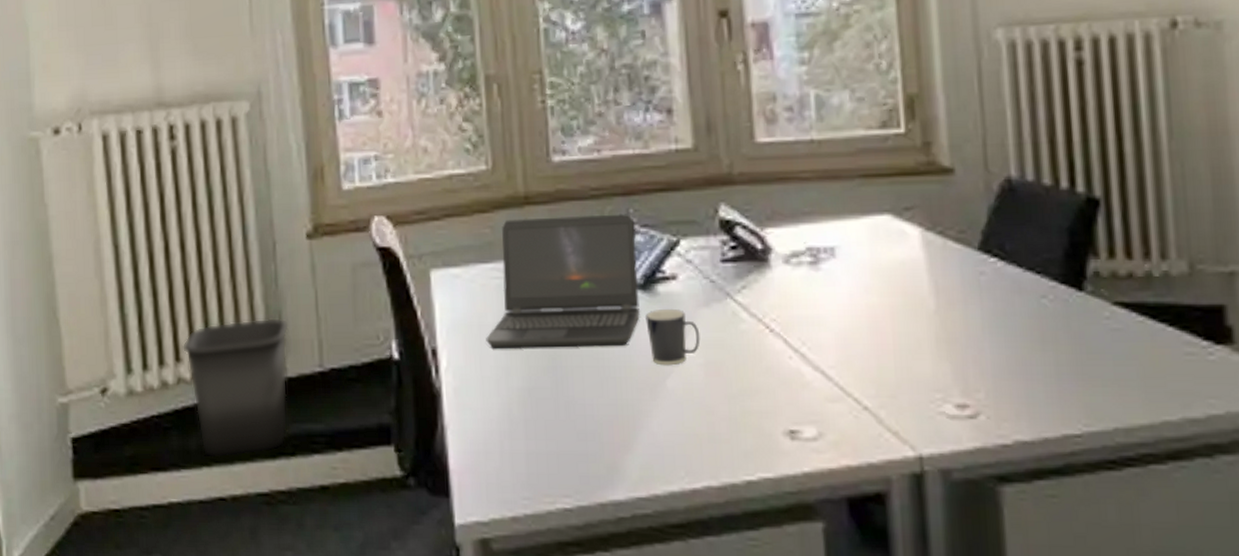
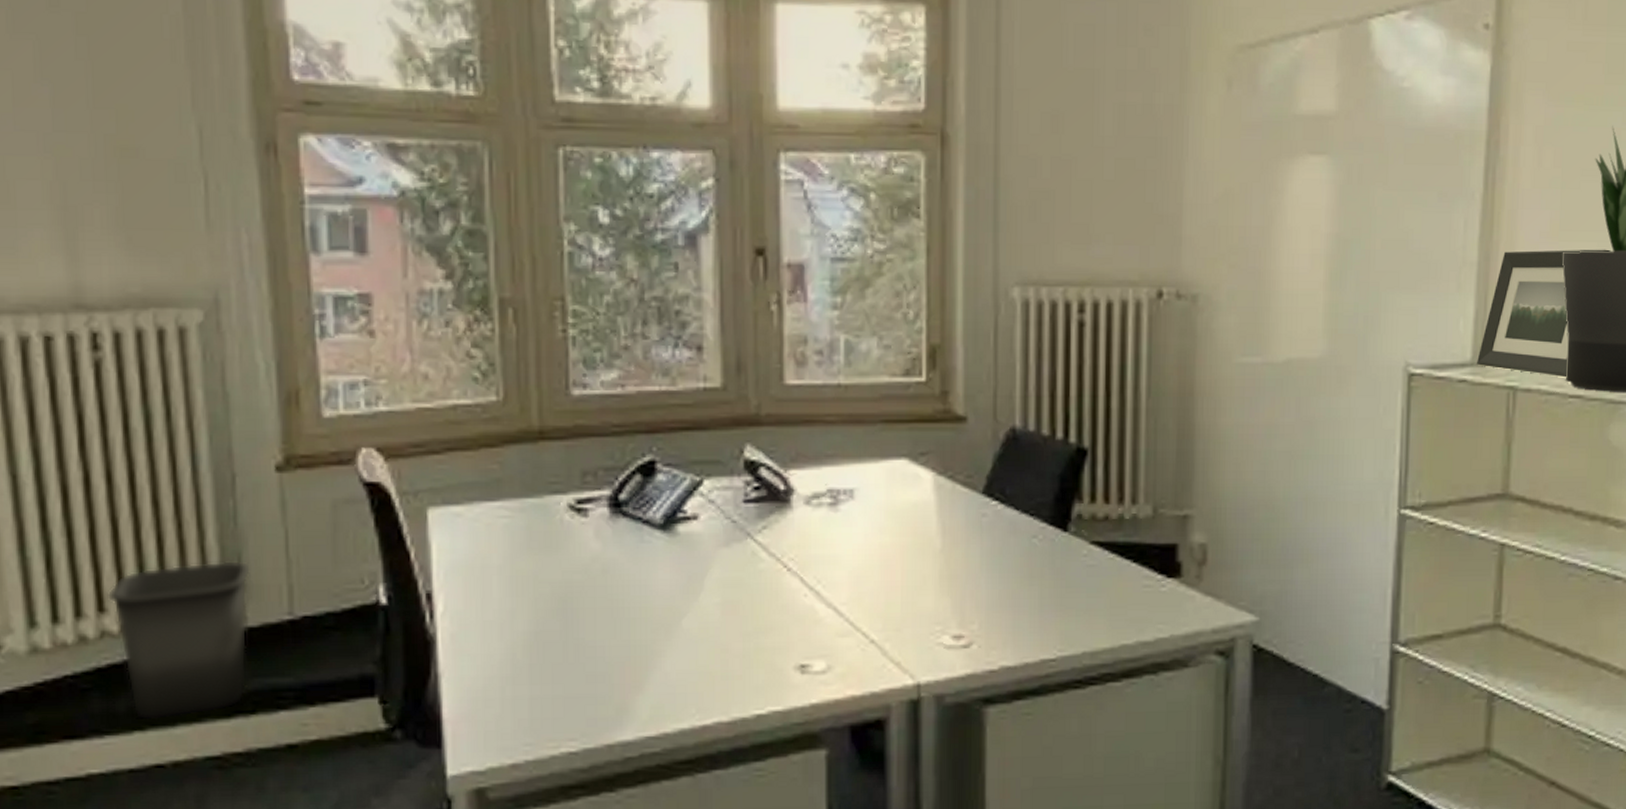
laptop computer: present [486,213,641,350] -> none [489,452,660,592]
mug: present [645,308,701,366] -> none [664,548,719,606]

